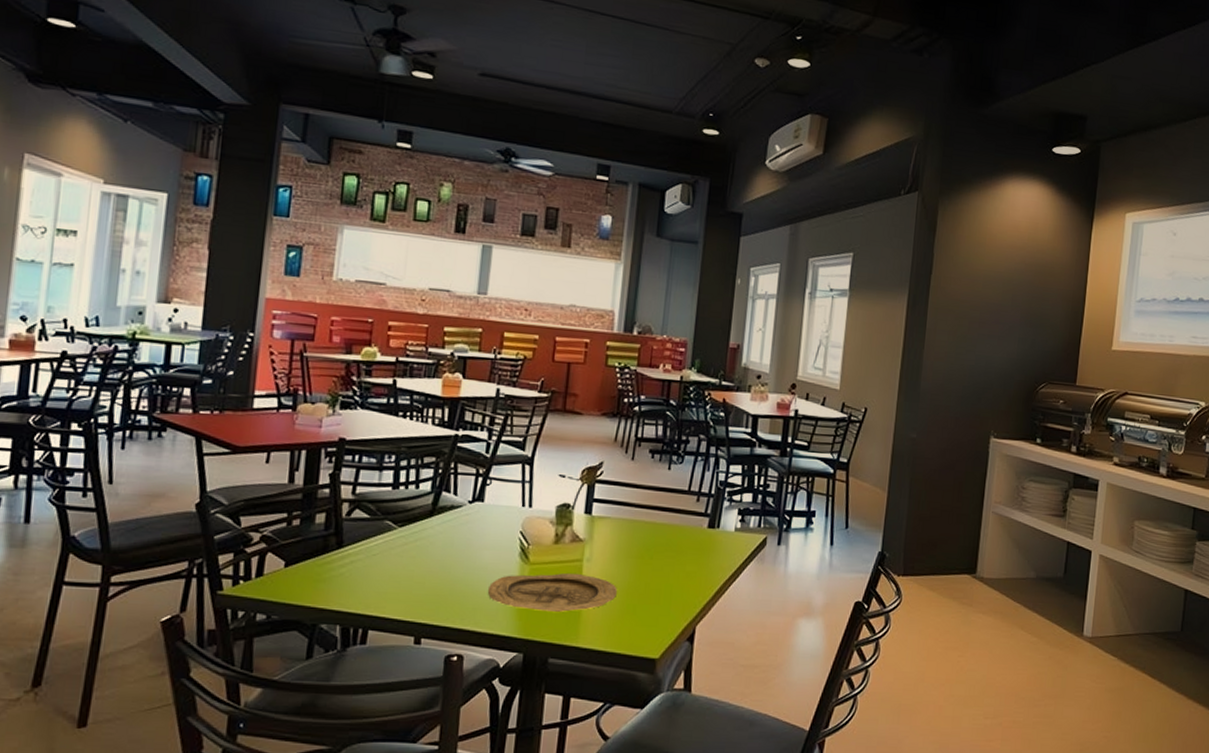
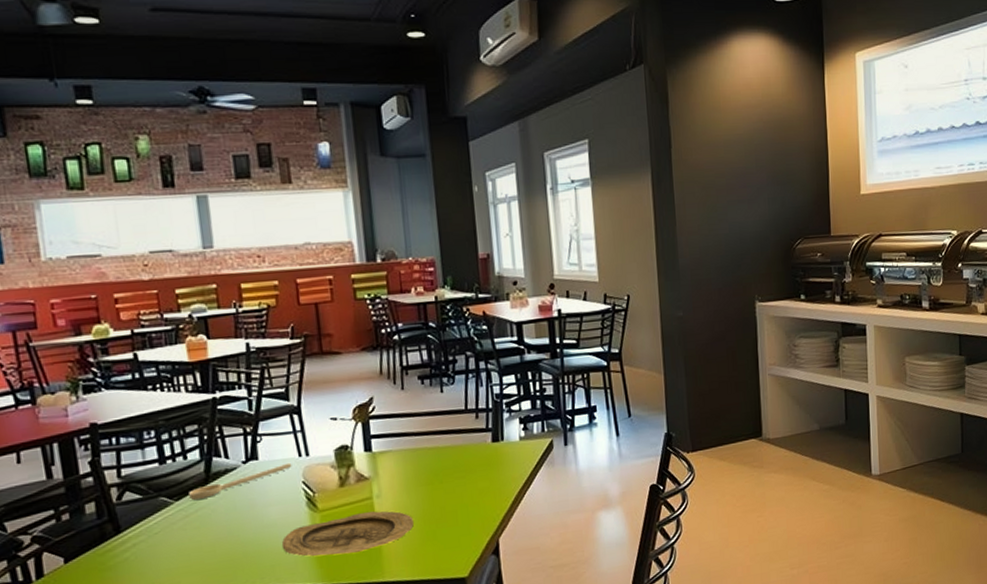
spoon: none [412,510,514,530] -> present [189,462,292,500]

